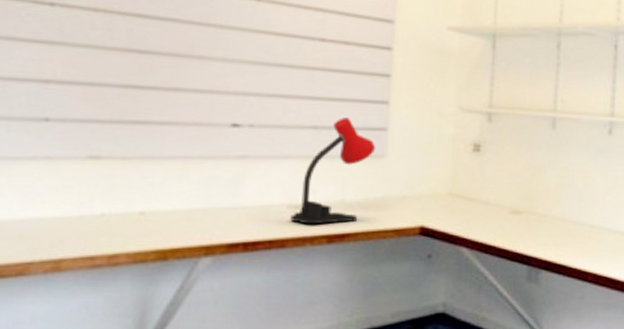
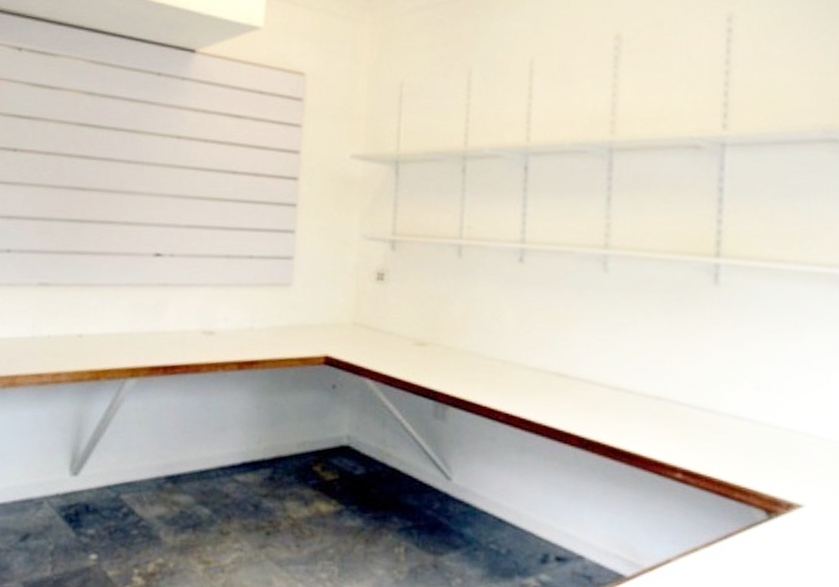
desk lamp: present [290,117,376,225] -> none [204,247,283,351]

